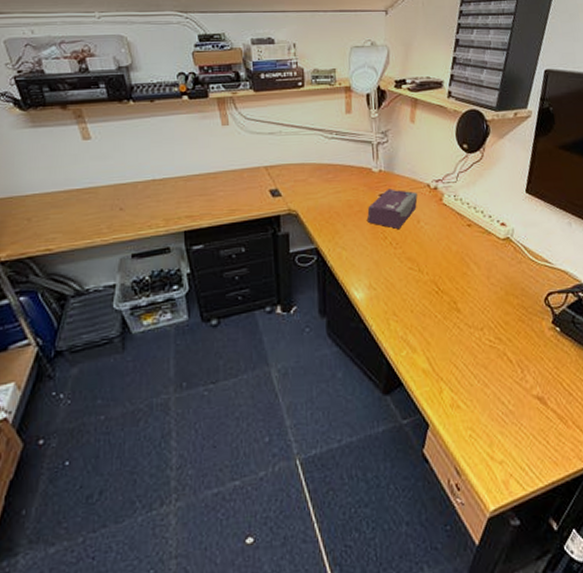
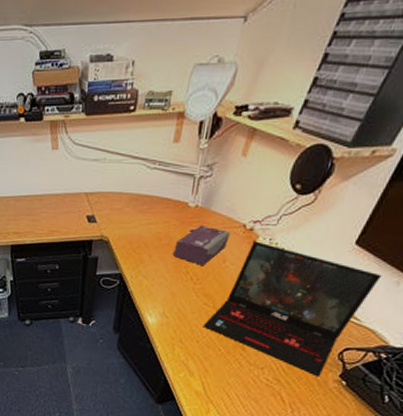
laptop: none [413,199,556,328] -> present [203,241,382,377]

